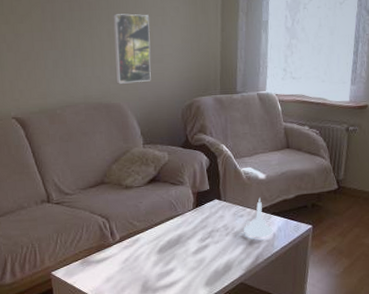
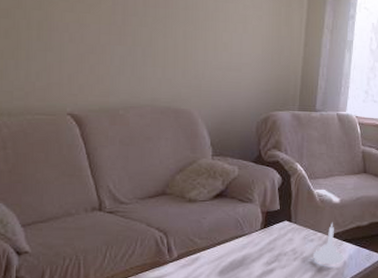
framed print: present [113,14,151,84] -> none [188,15,229,90]

